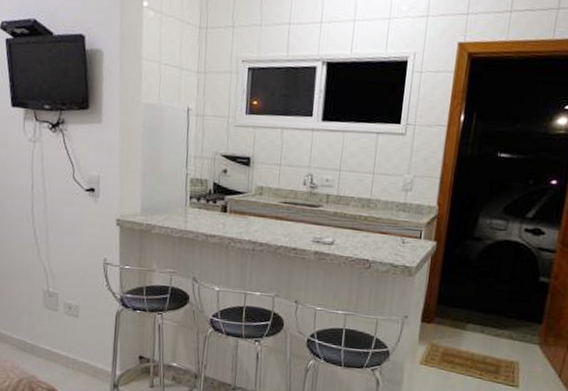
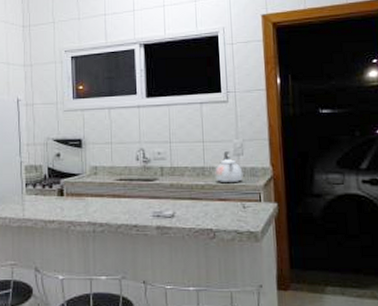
kettle: none [380,185,409,218] -> present [215,151,243,183]

